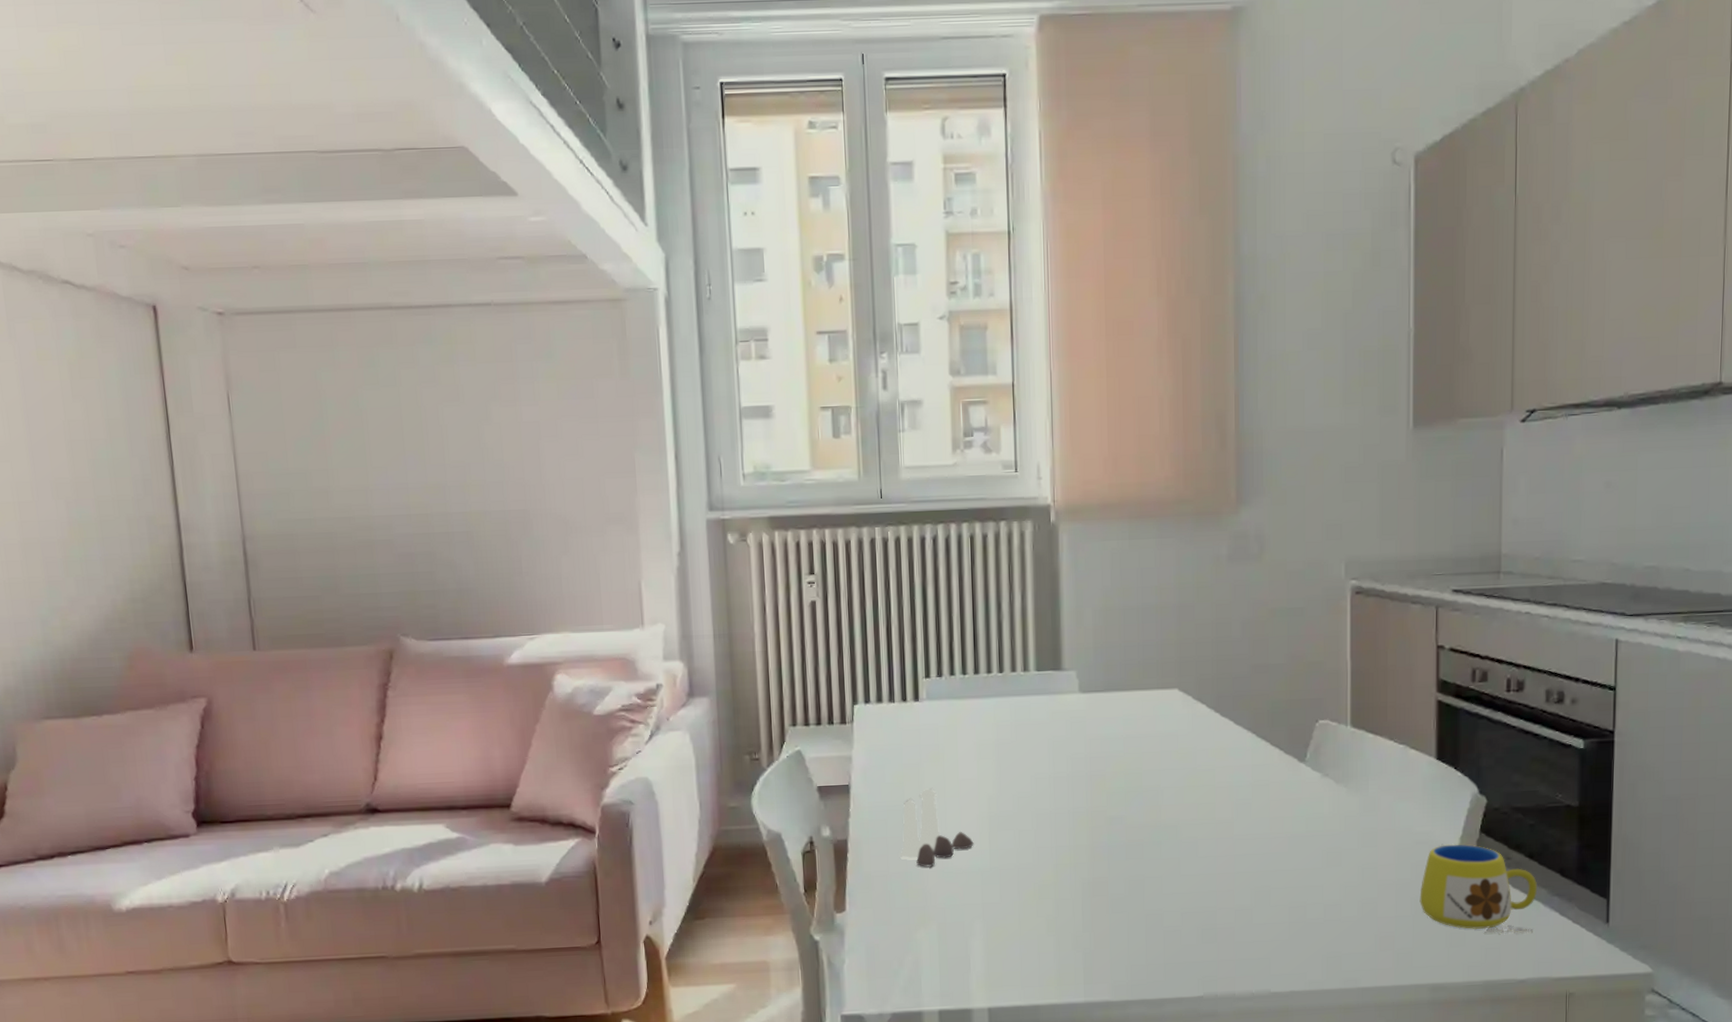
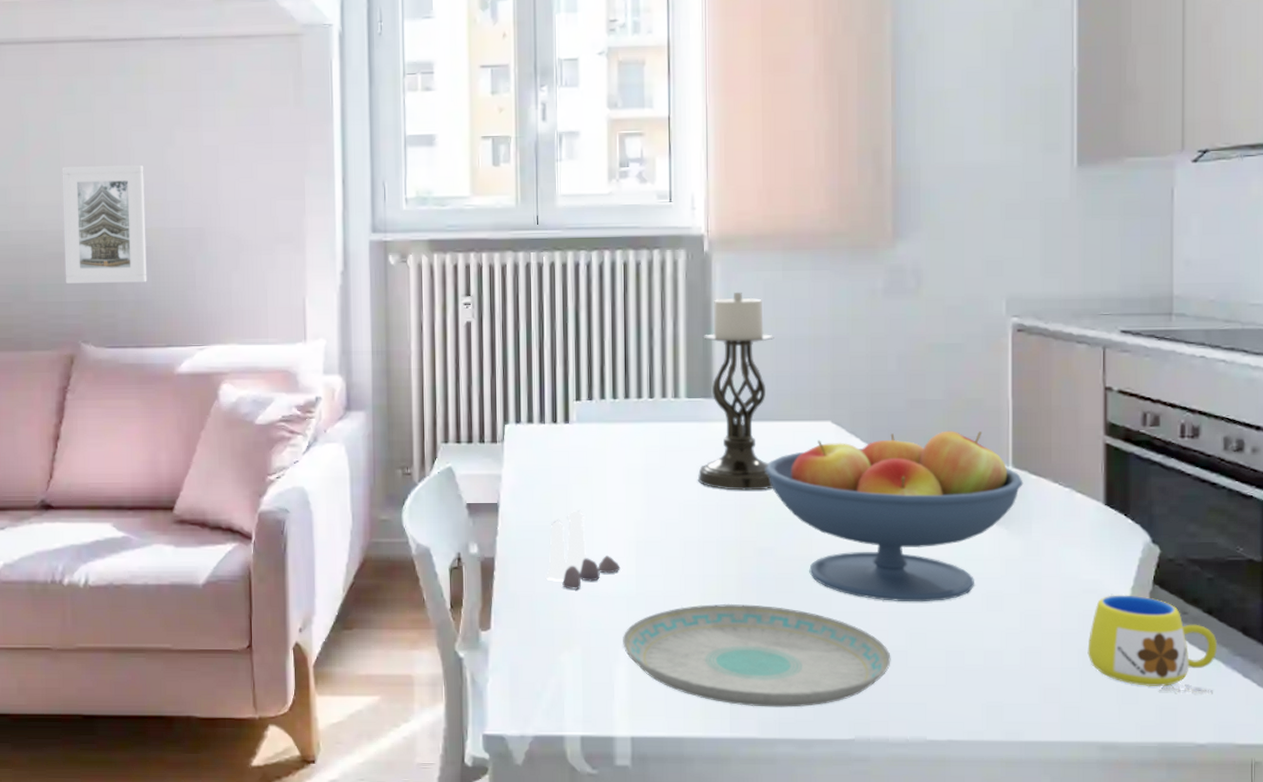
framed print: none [367,444,469,573] -> present [61,165,147,283]
plate: none [978,872,1237,971] -> present [623,603,891,708]
candle holder: none [1048,562,1123,762] -> present [697,292,774,491]
fruit bowl: none [1114,693,1361,862] -> present [765,430,1024,602]

